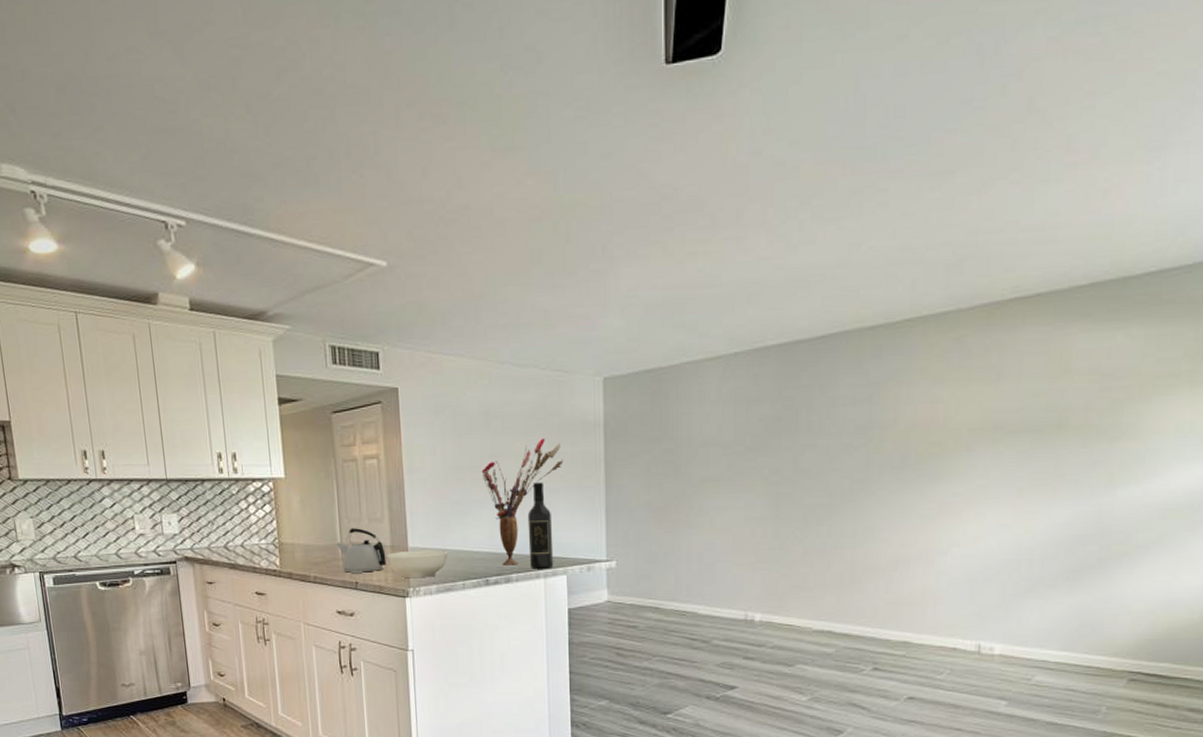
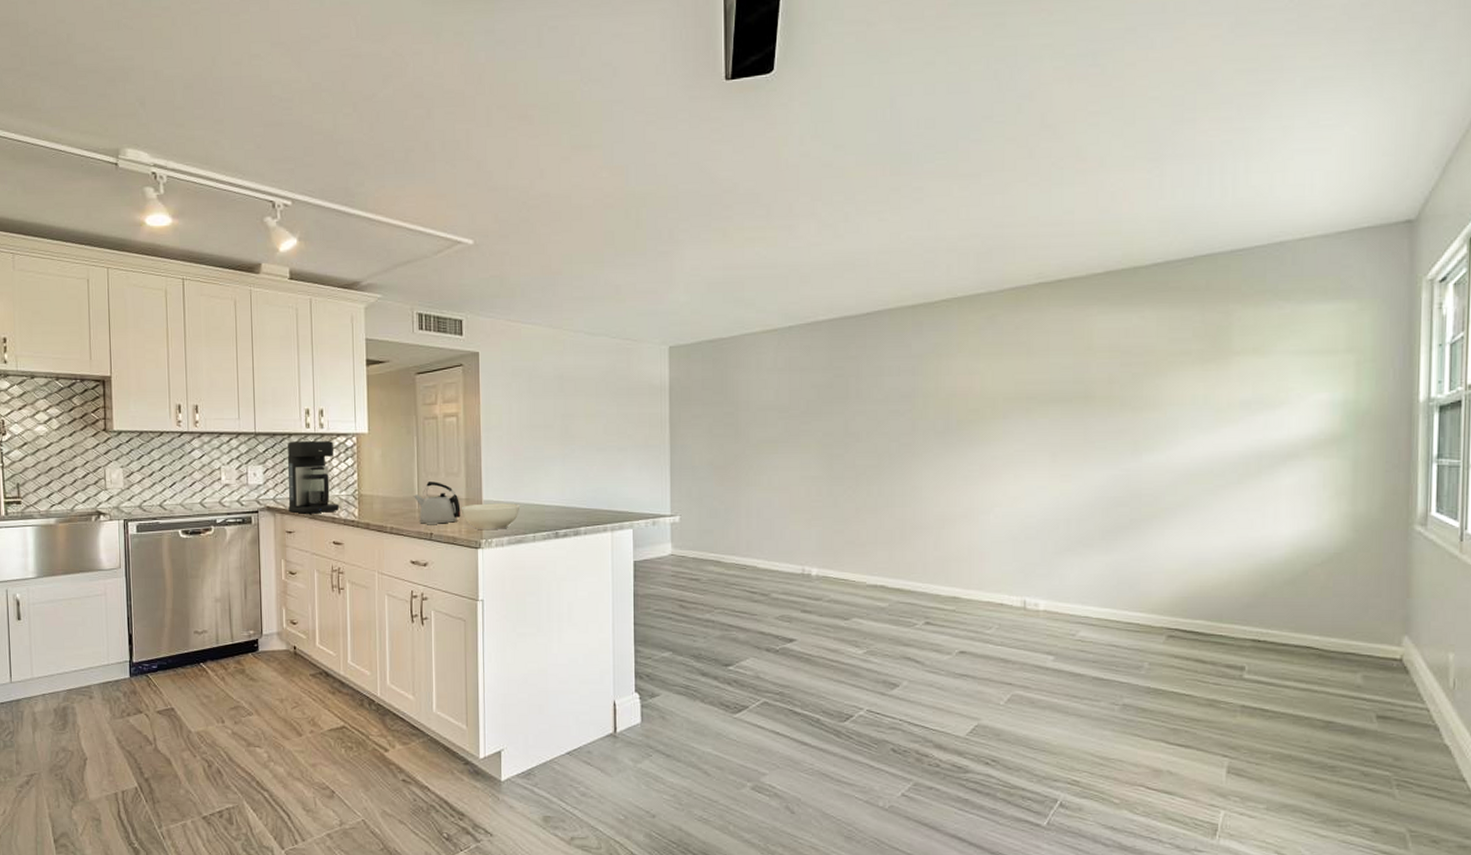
coffee maker: none [201,487,259,564] -> present [287,441,339,514]
bouquet: present [481,438,564,565] -> none [554,400,631,519]
wine bottle: present [527,482,554,569] -> none [596,441,621,523]

